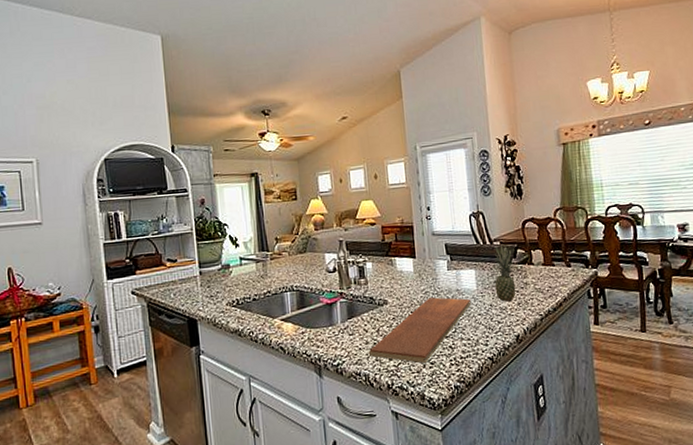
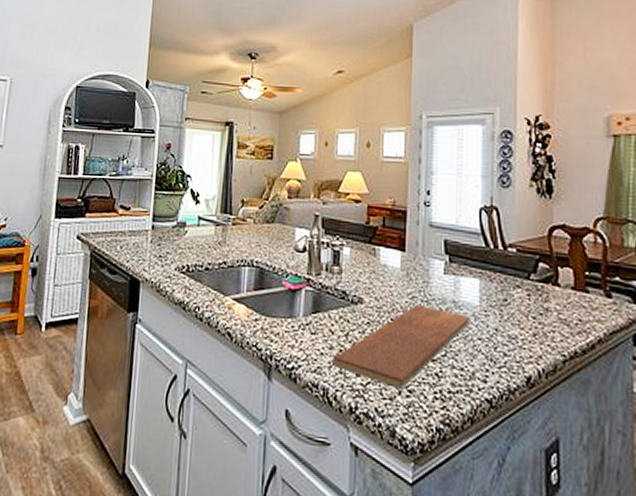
fruit: present [494,245,516,302] -> none [504,253,534,330]

